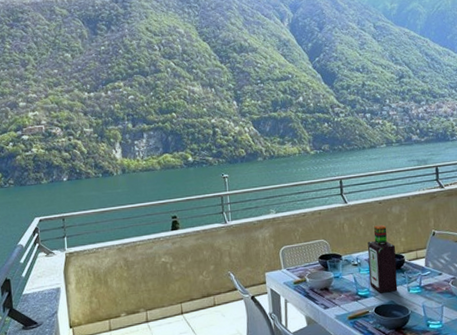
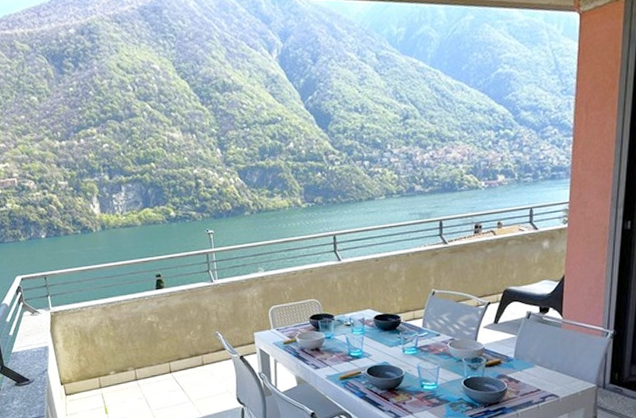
bottle: present [367,224,398,293] -> none [361,283,392,354]

